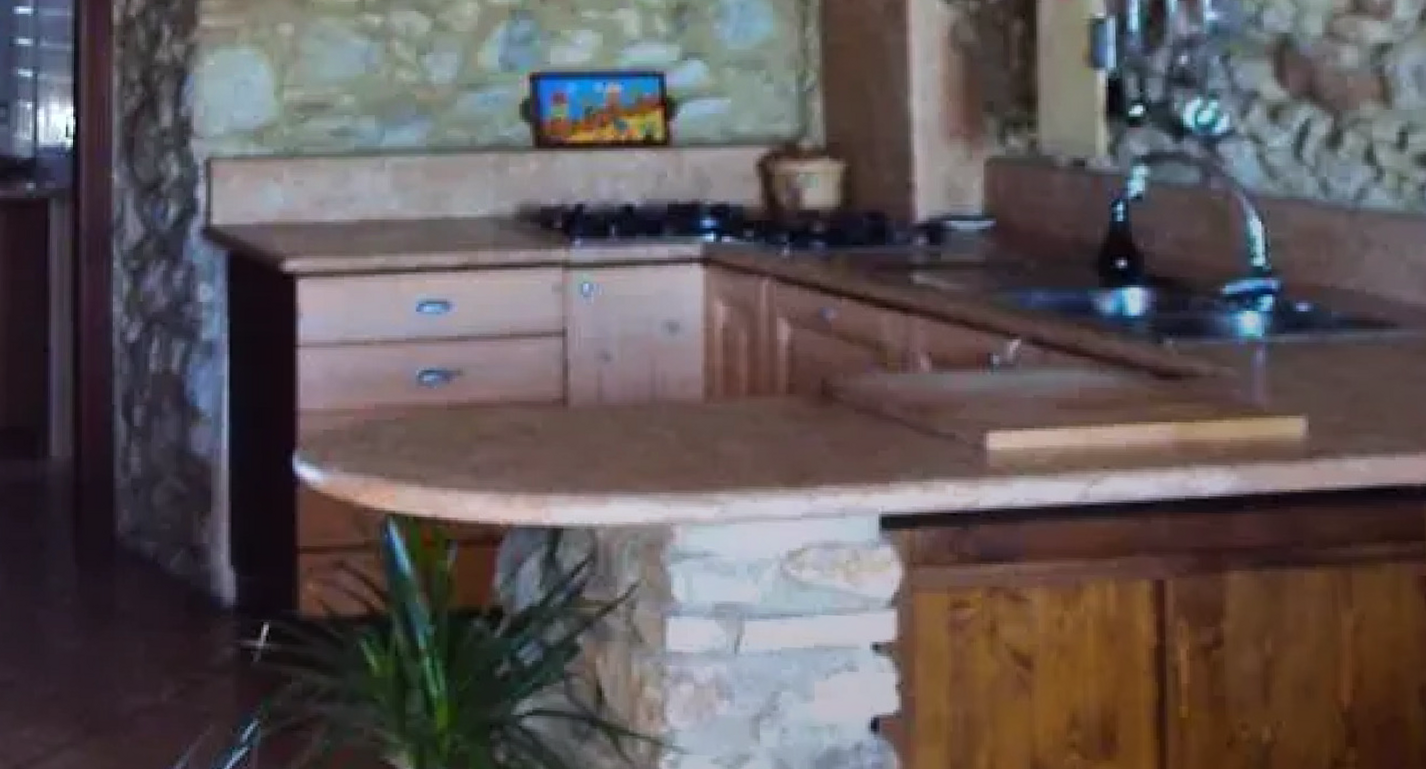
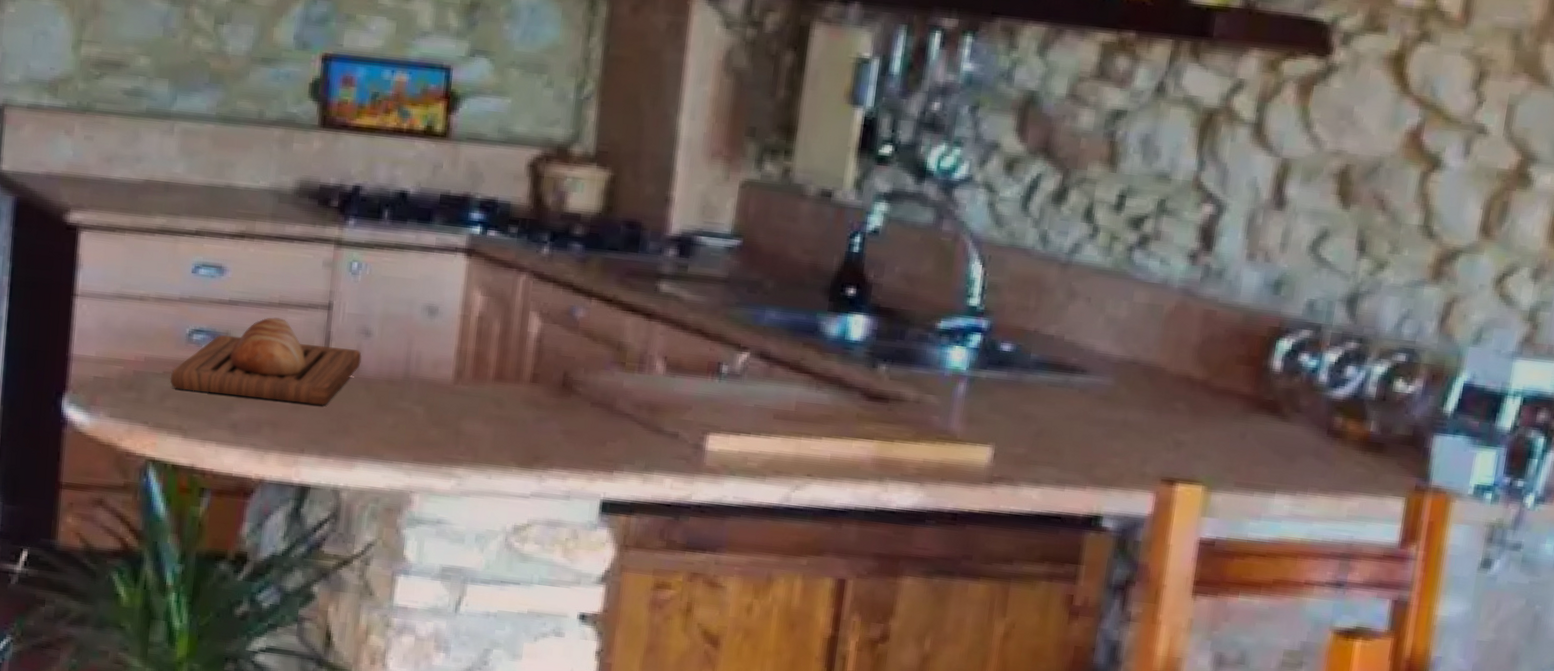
bread loaf: none [403,350,603,439] -> present [170,317,362,405]

